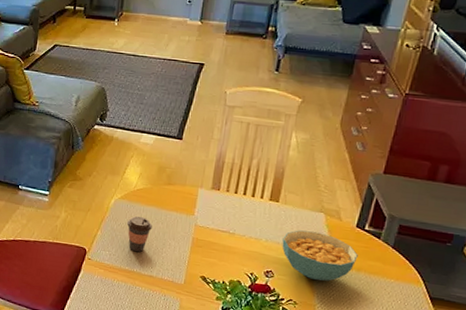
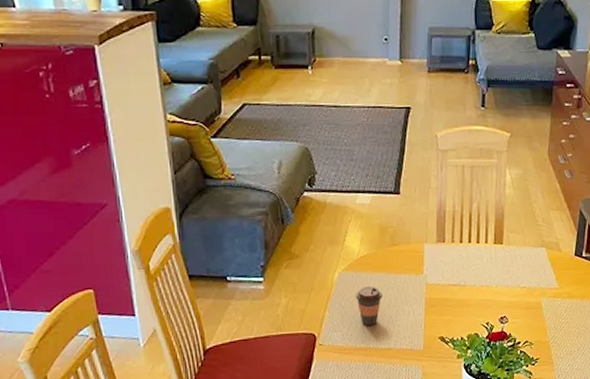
cereal bowl: present [282,230,358,281] -> none [511,268,580,316]

